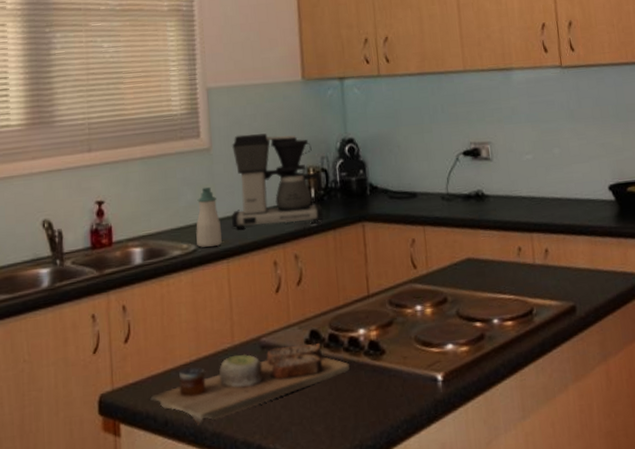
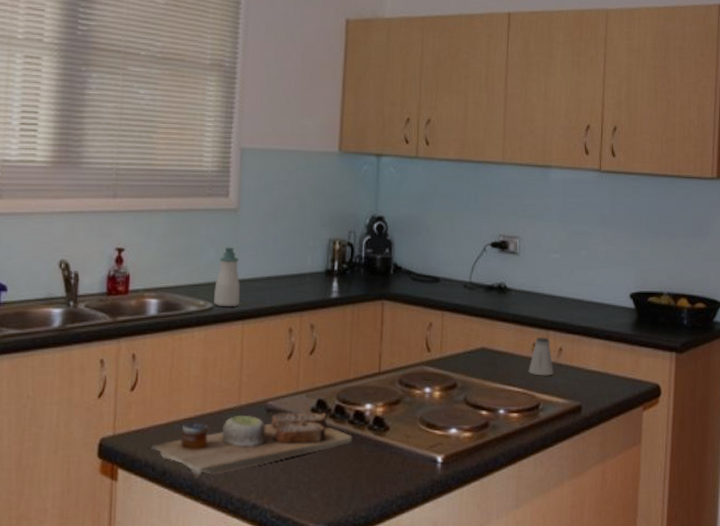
coffee maker: present [232,133,324,230] -> none [252,199,346,297]
saltshaker: none [517,240,543,280] -> present [528,337,554,376]

